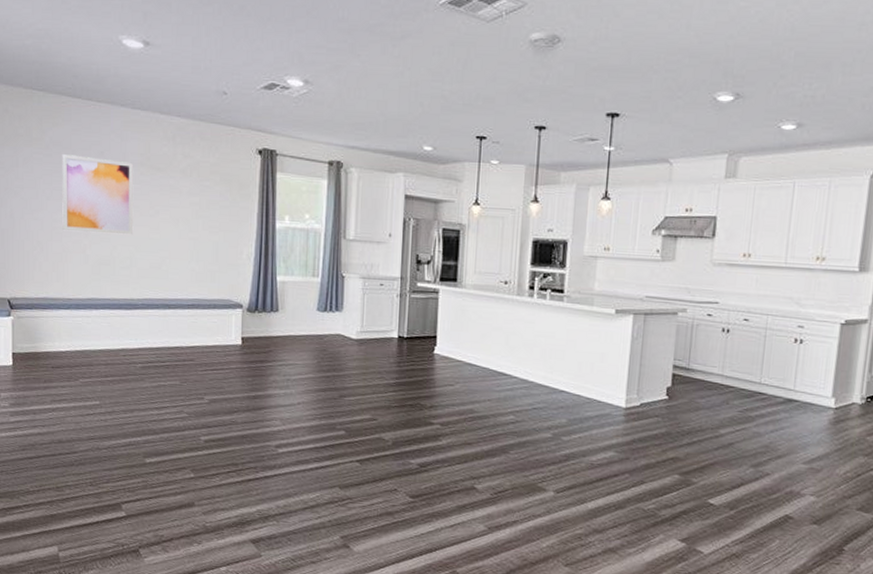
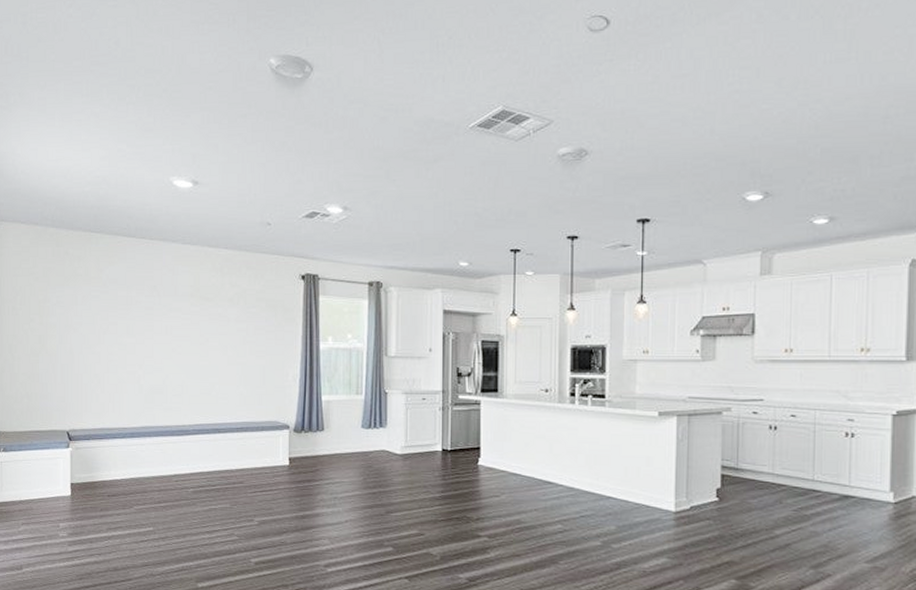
wall art: present [62,154,134,235] -> none [118,291,185,364]

